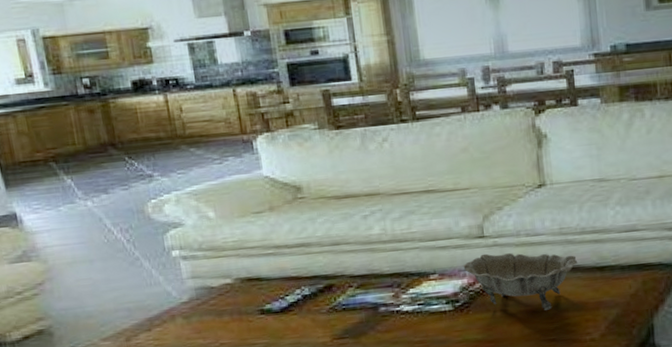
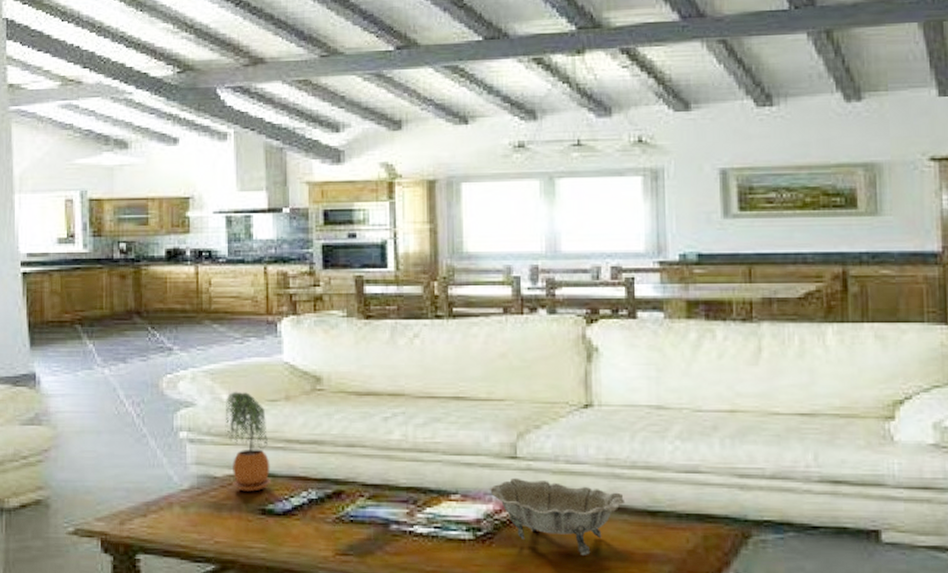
potted plant: none [212,207,266,297] -> present [225,391,272,492]

